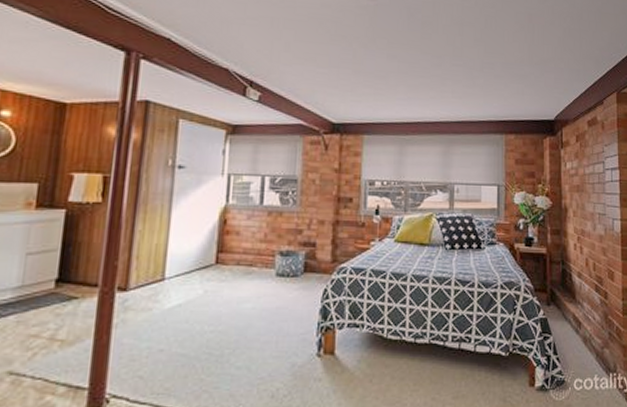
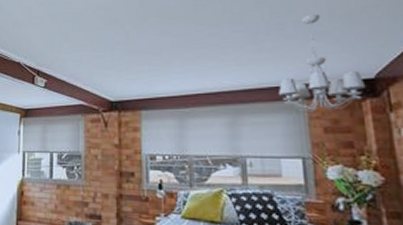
chandelier: none [485,58,548,146] -> present [279,14,366,112]

